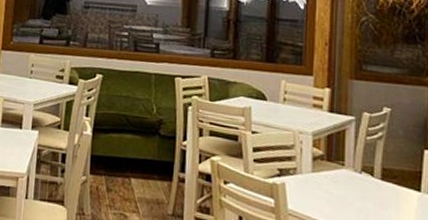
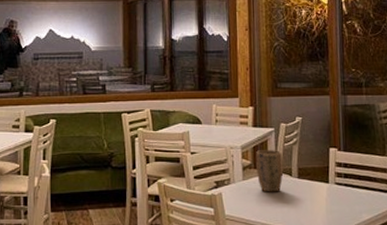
plant pot: none [330,140,364,193] -> present [256,150,284,192]

